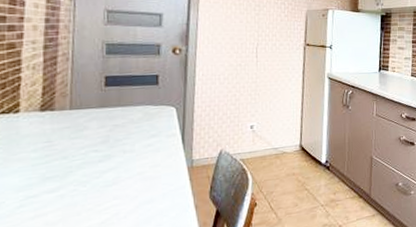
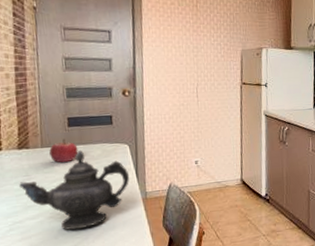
teapot: none [38,112,175,205] -> present [19,149,130,230]
fruit: none [79,100,115,128] -> present [49,139,78,163]

